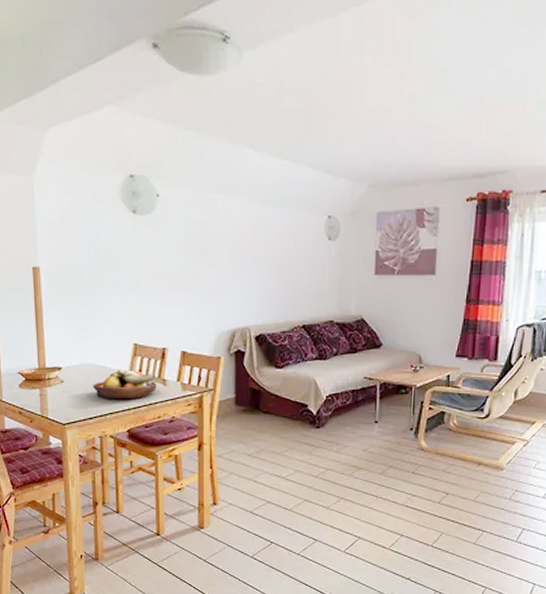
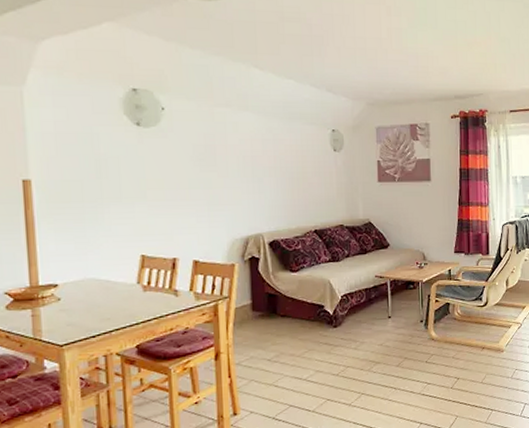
fruit bowl: present [93,369,157,400] -> none [95,282,168,315]

